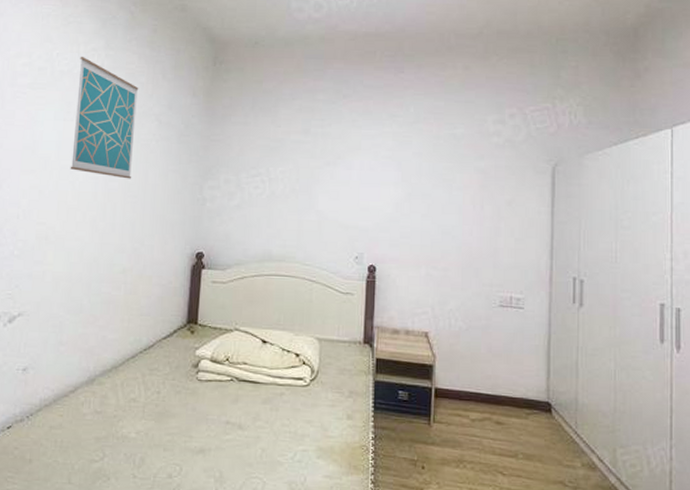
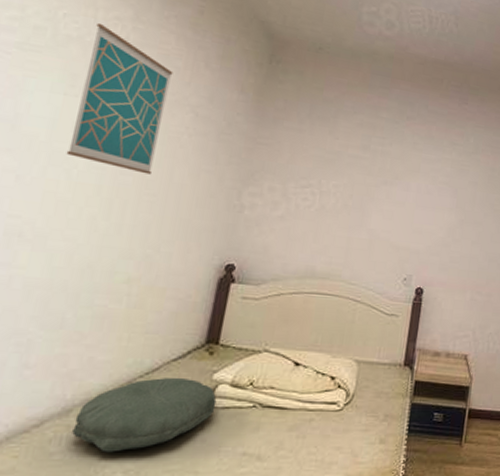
pillow: none [97,353,201,416] -> present [72,377,217,453]

